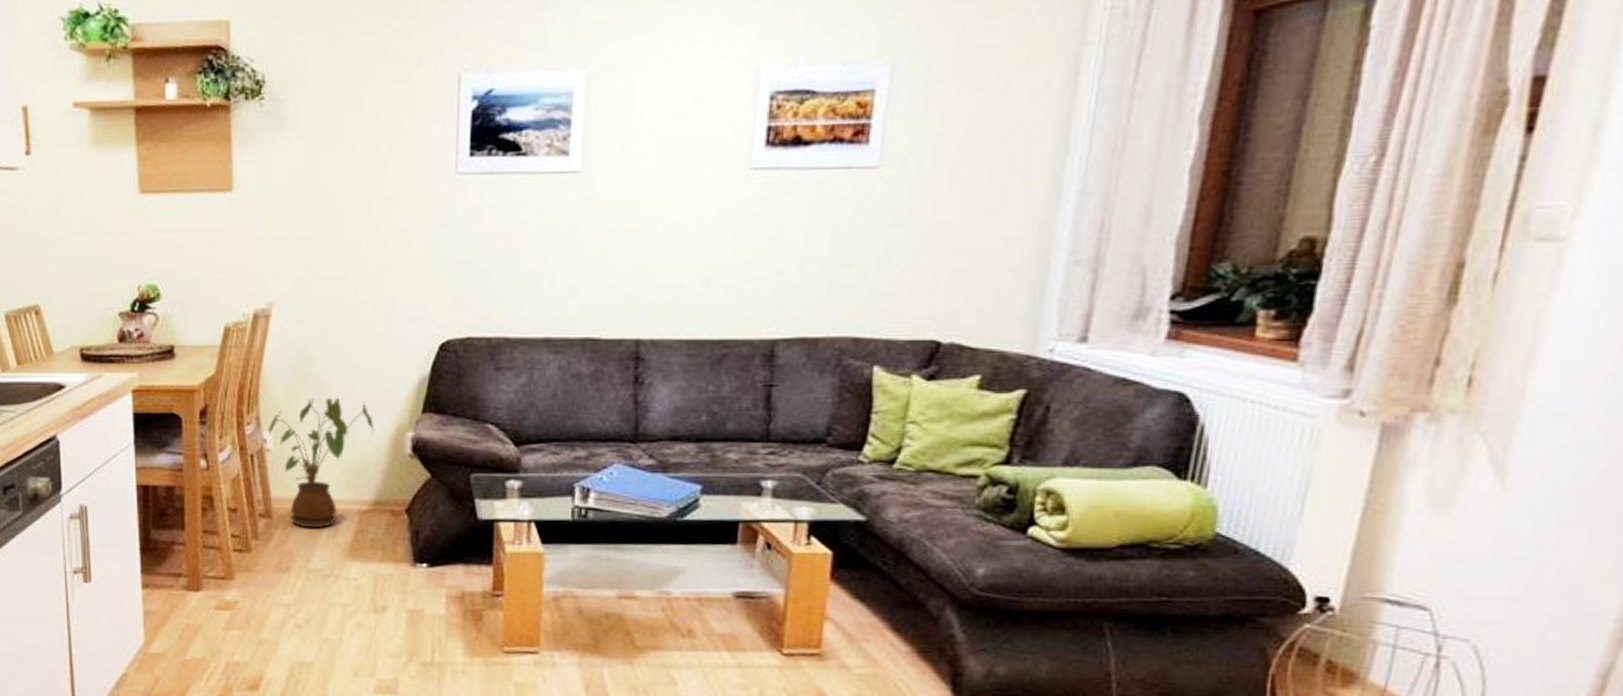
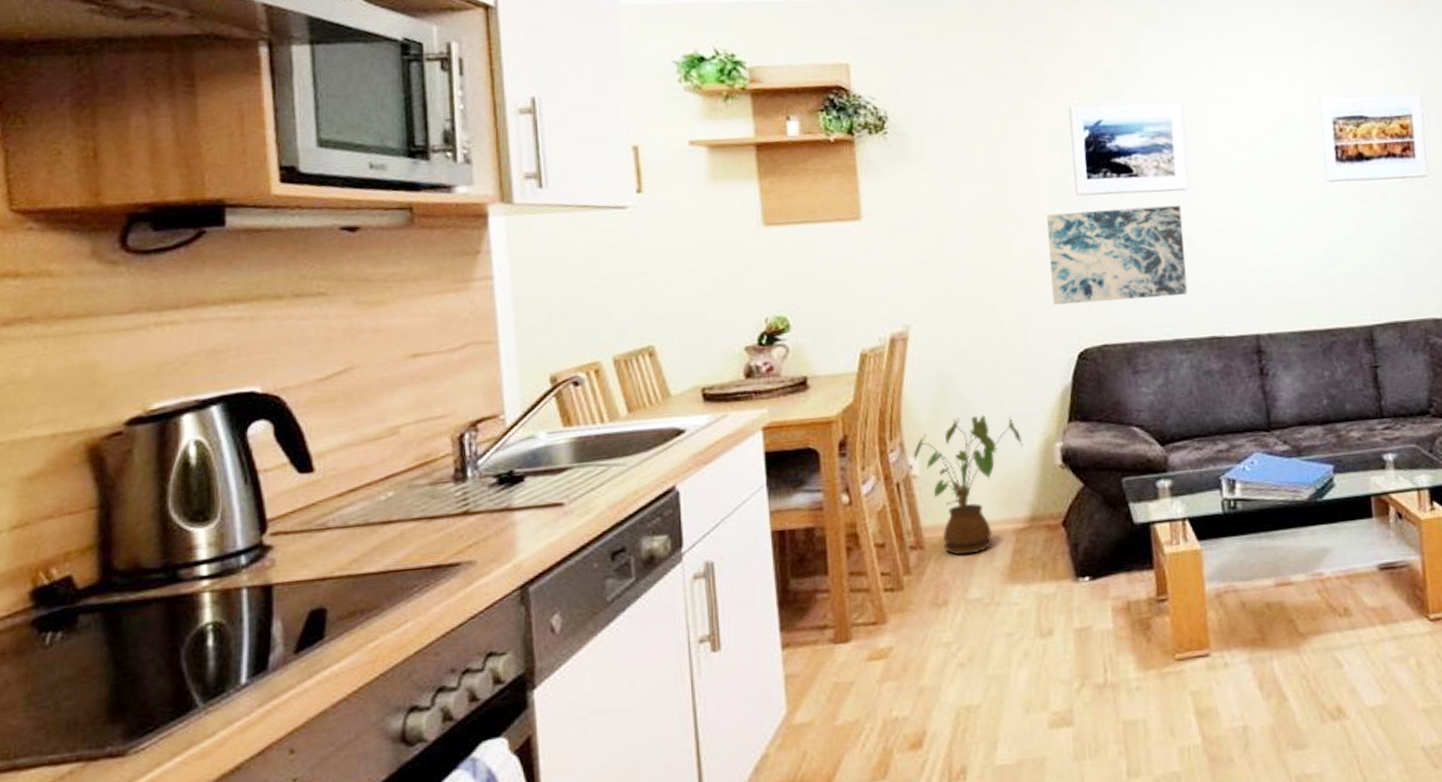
wall art: none [419,190,571,292] -> present [1047,205,1188,305]

